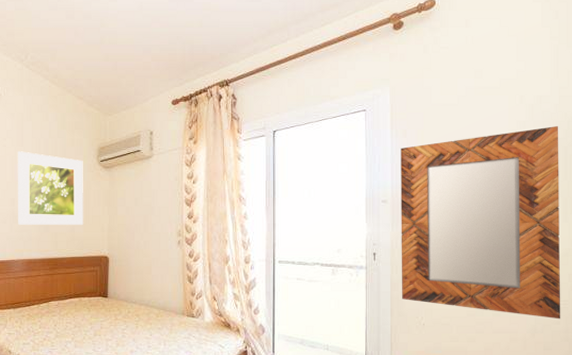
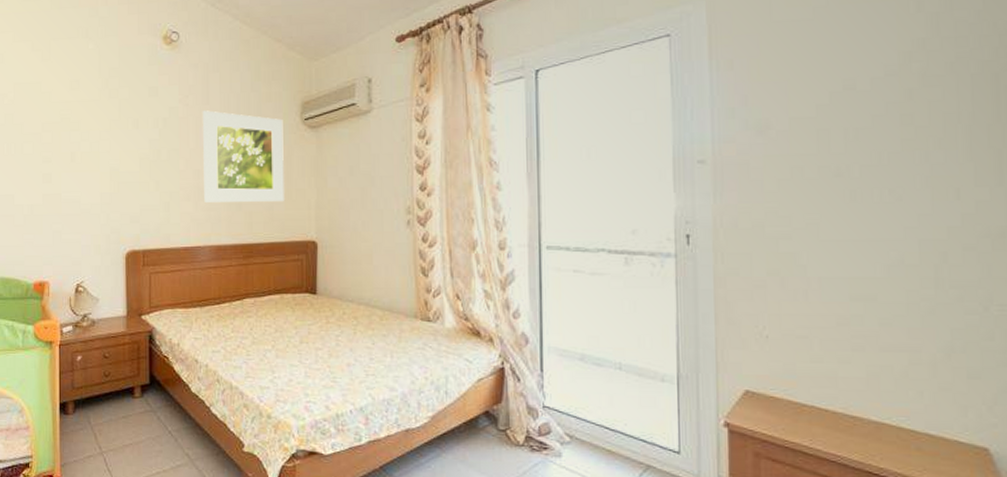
home mirror: present [400,126,561,320] -> none [724,42,996,333]

